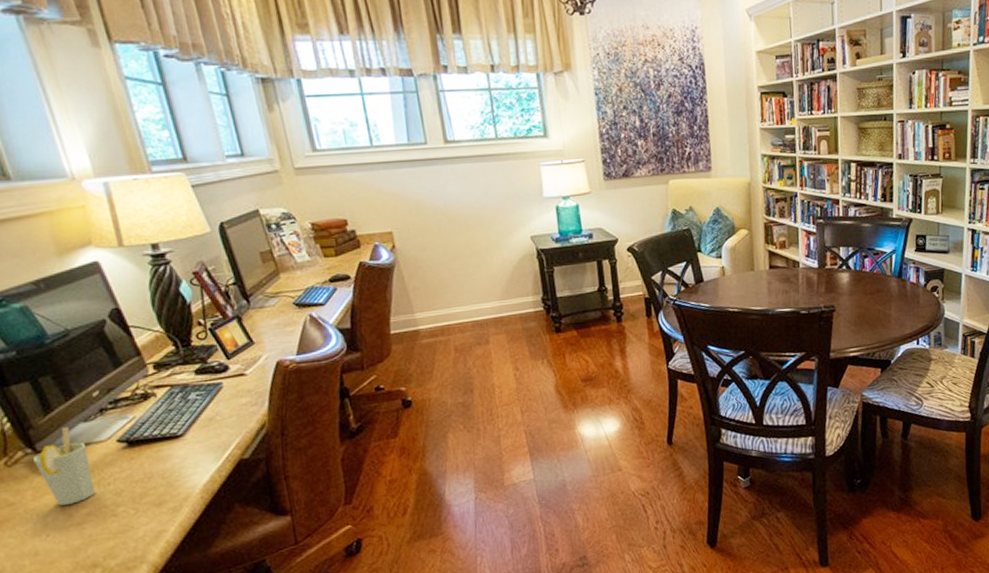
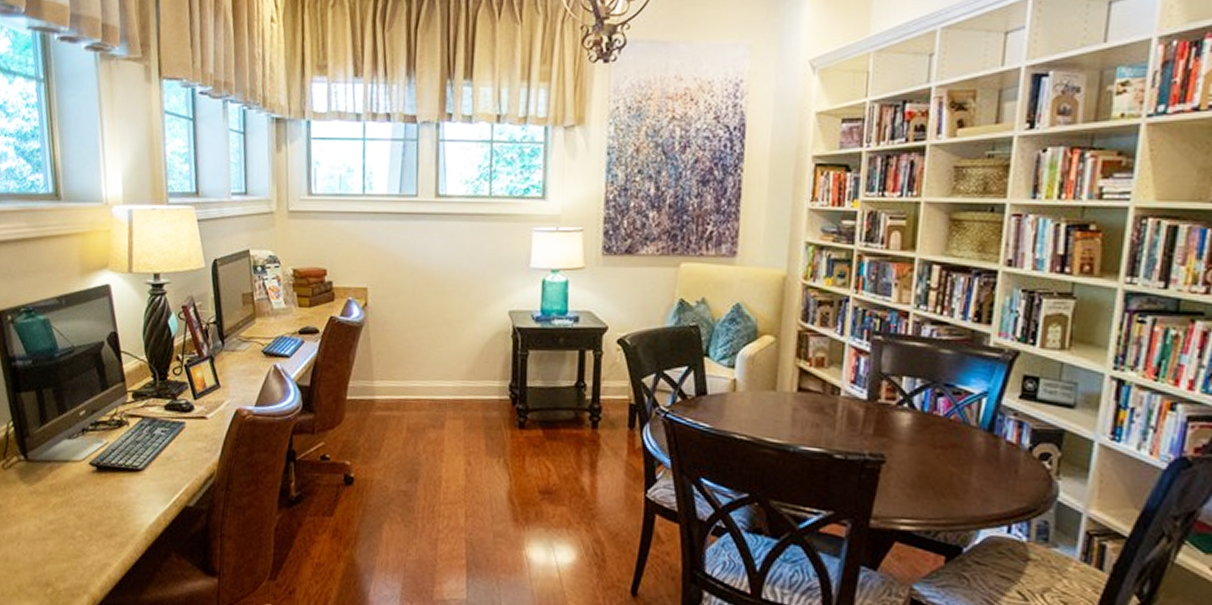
cup: present [33,427,96,506] -> none [23,441,65,518]

